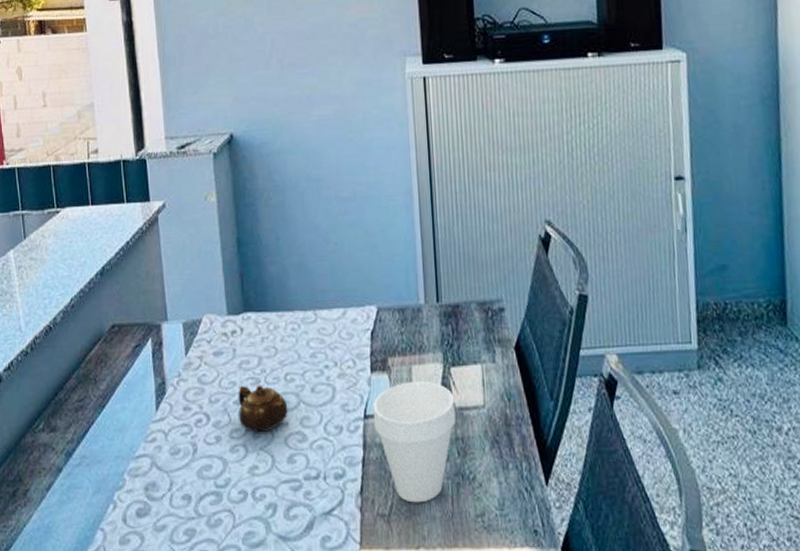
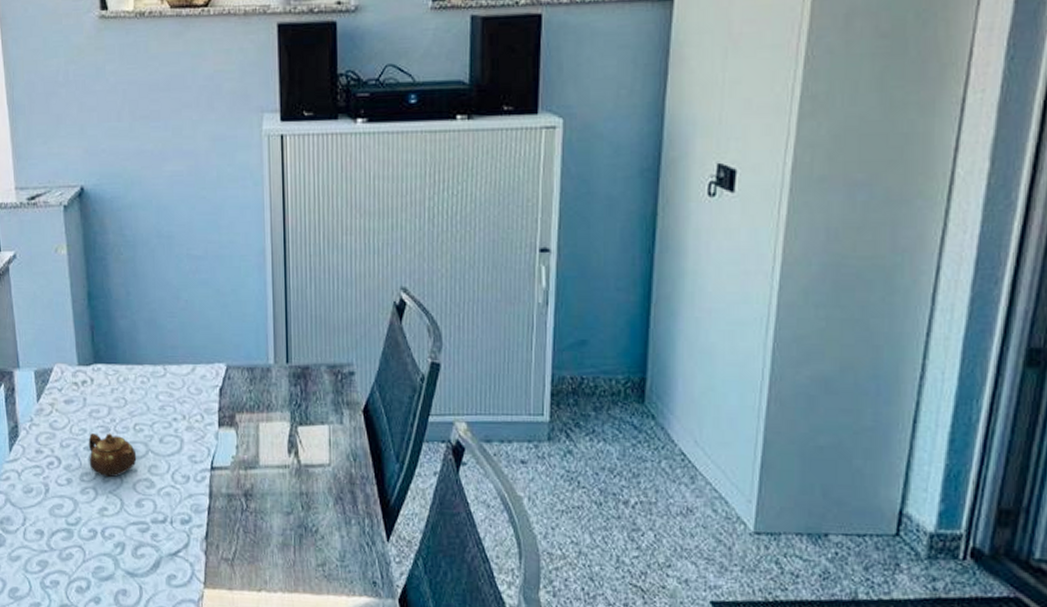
cup: present [373,380,457,503] -> none [219,437,302,551]

